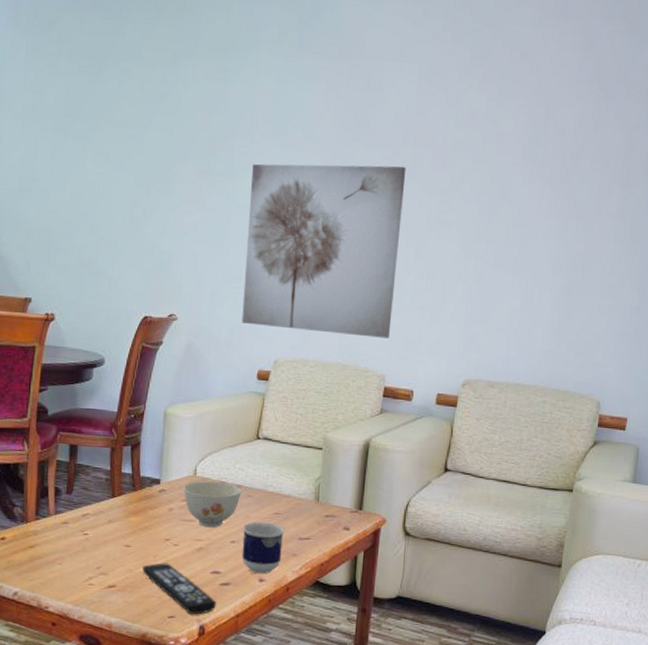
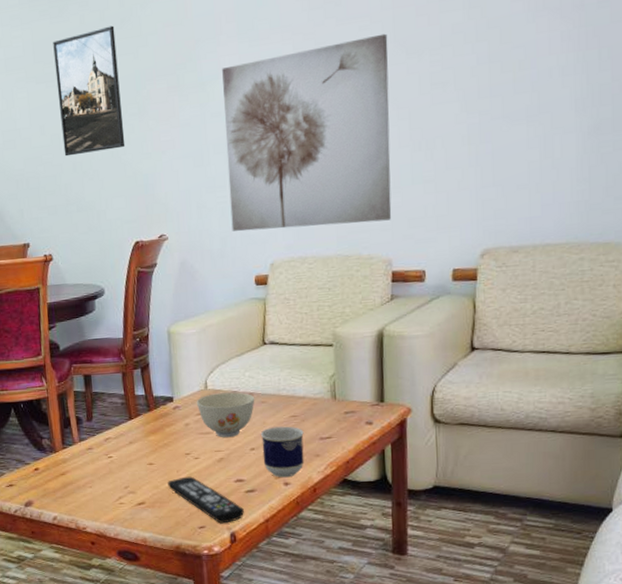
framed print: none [83,97,153,220] -> present [53,25,126,157]

